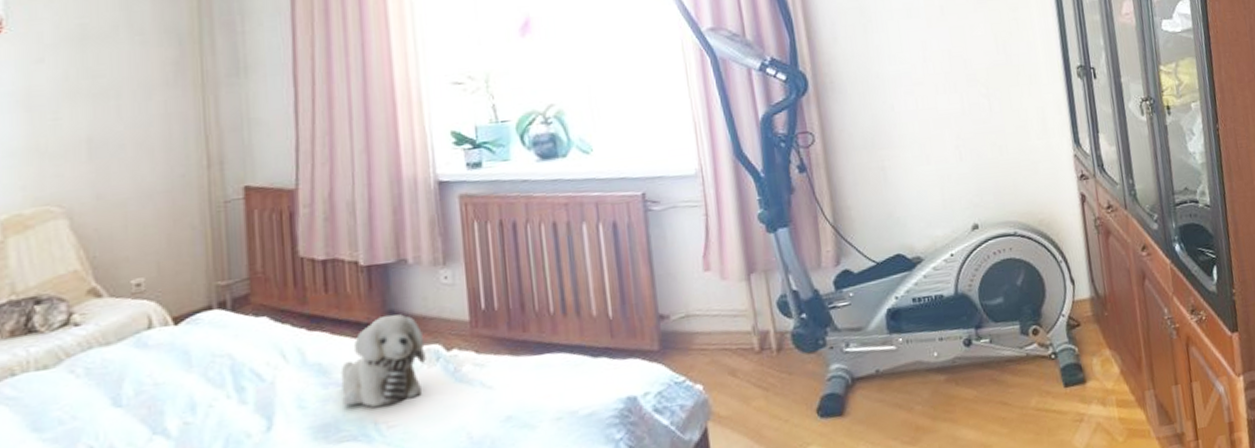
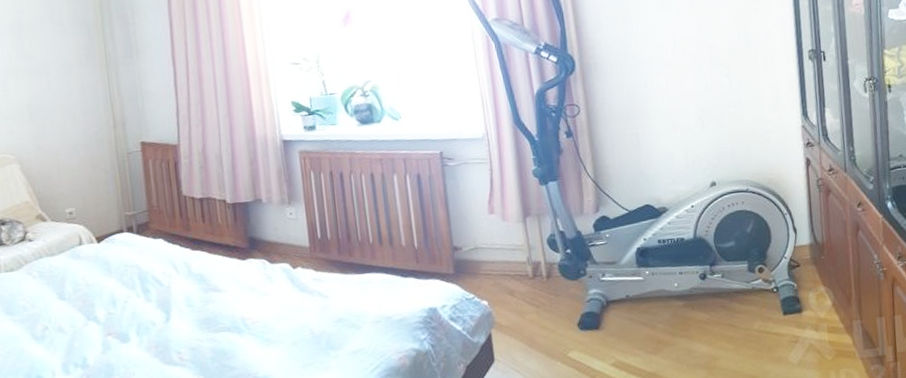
plush toy: present [340,314,426,407] -> none [216,240,278,307]

